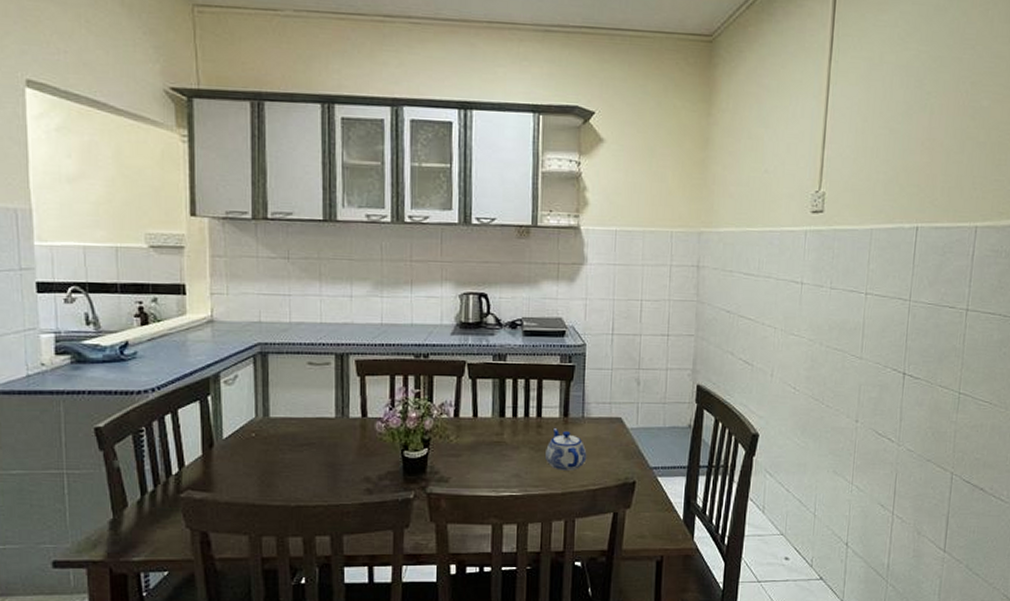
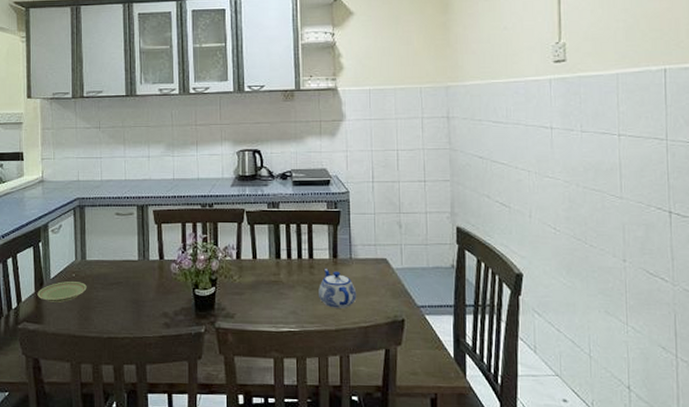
plate: none [205,442,270,467] -> present [37,281,87,303]

